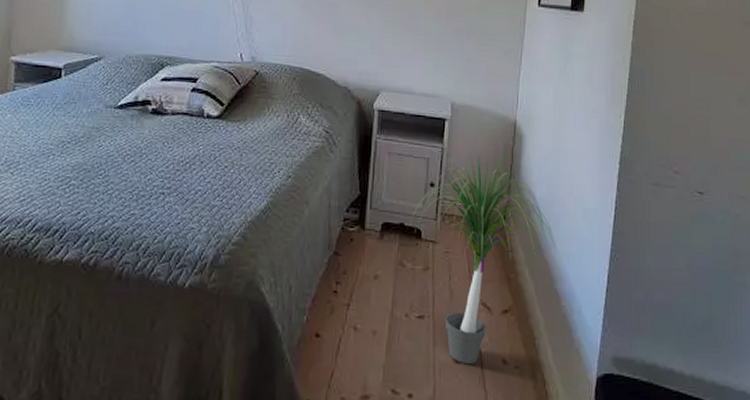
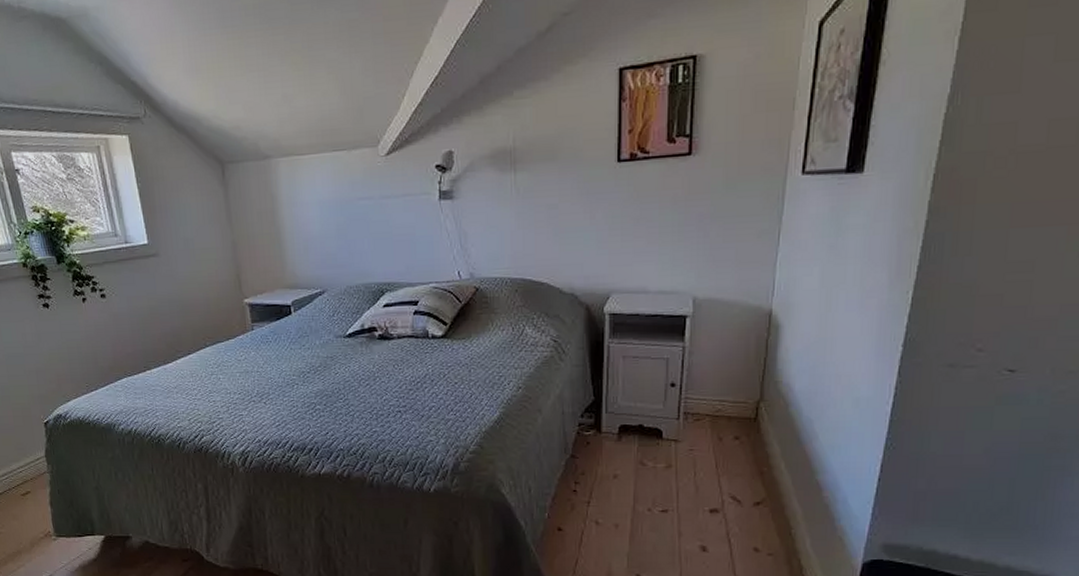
potted plant: present [409,147,557,365] -> none [649,340,819,553]

